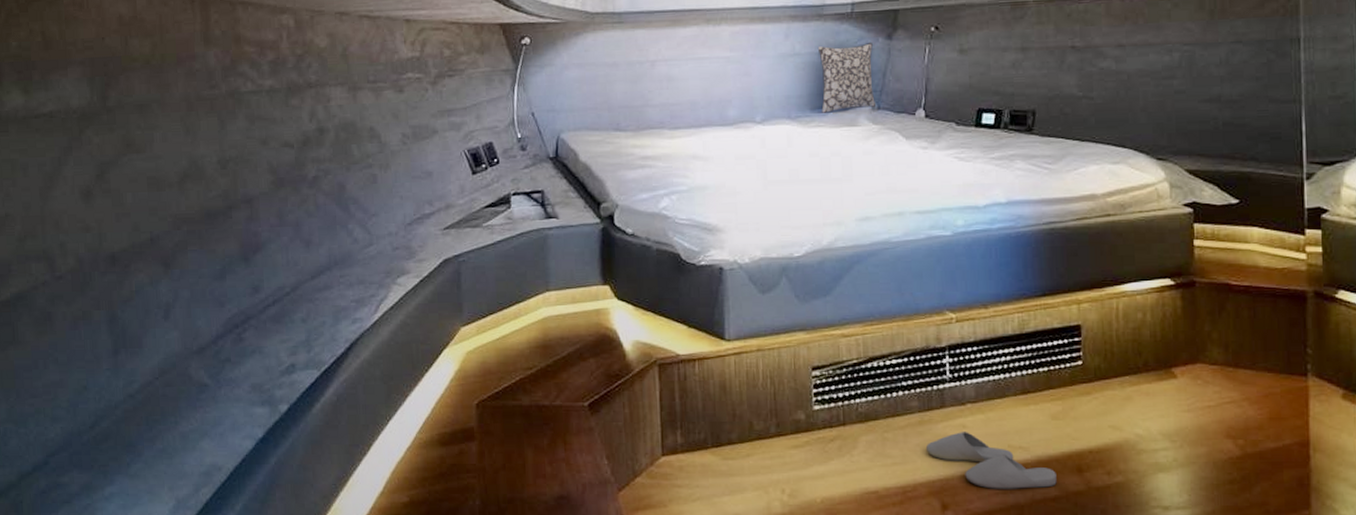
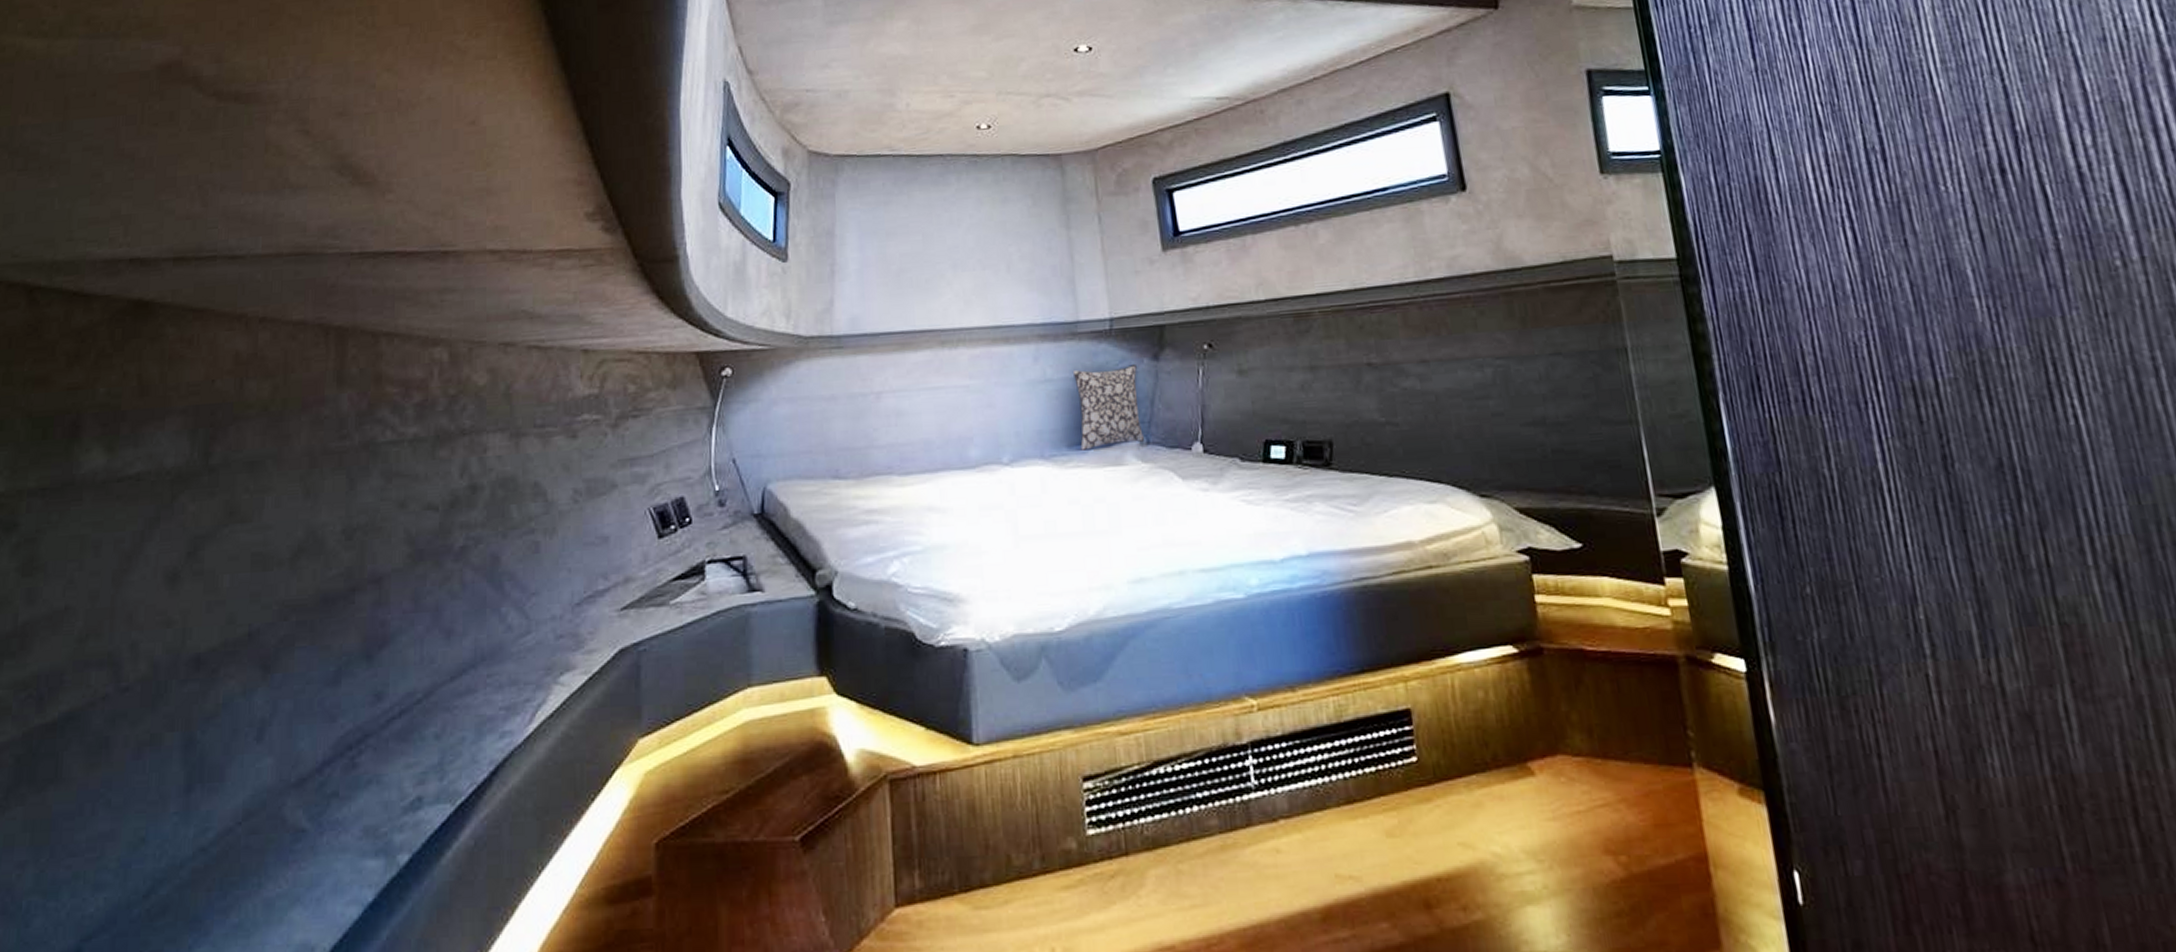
slippers: present [925,432,1057,489] -> none [1231,858,1401,937]

